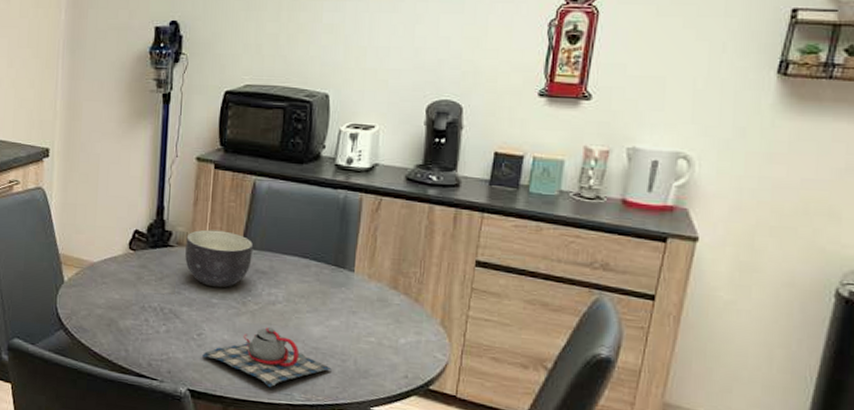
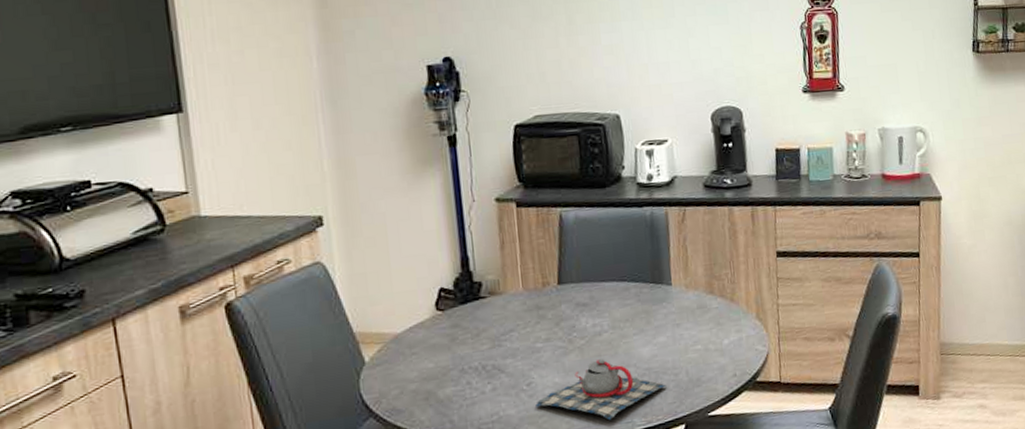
bowl: present [185,229,253,288] -> none [498,270,571,331]

